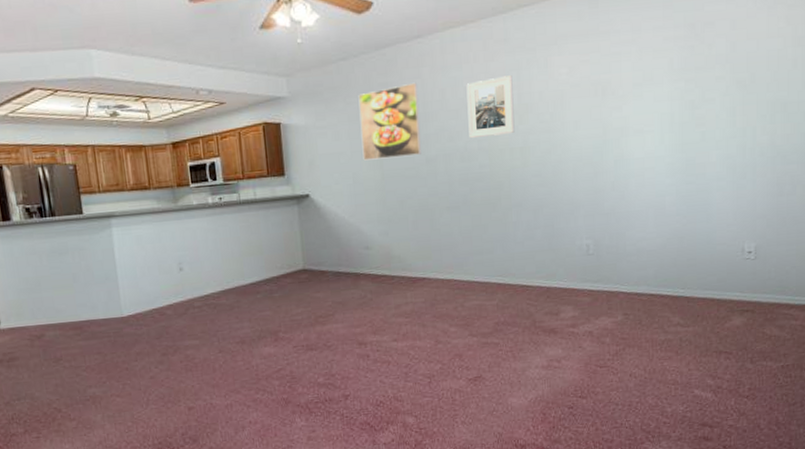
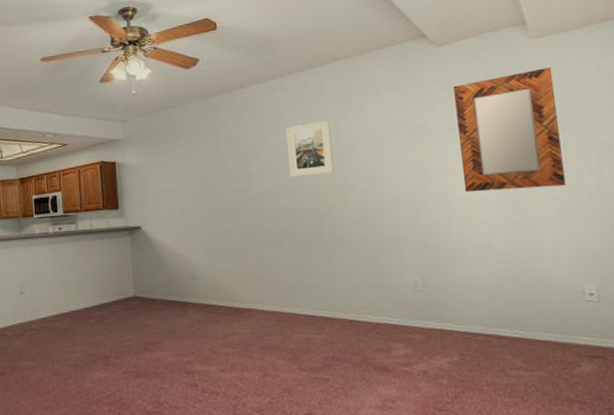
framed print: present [358,82,421,161] -> none [186,127,245,196]
home mirror: none [642,18,741,153] -> present [453,67,566,193]

